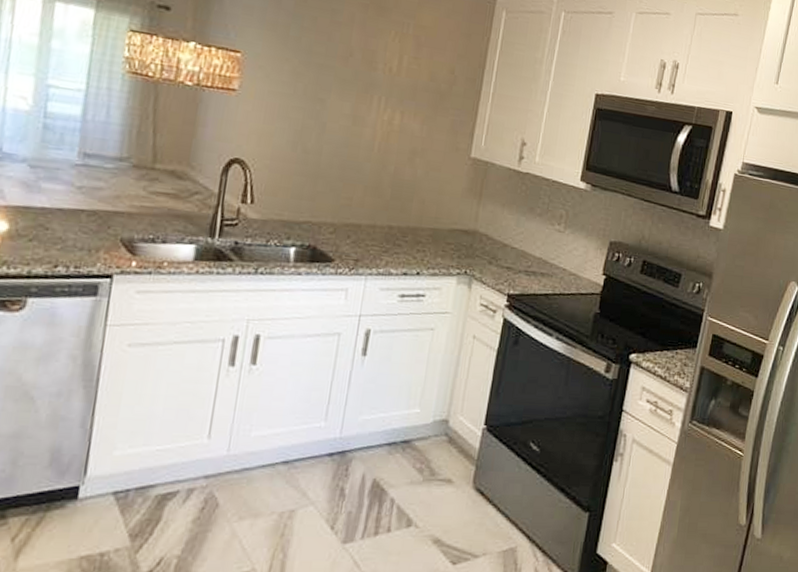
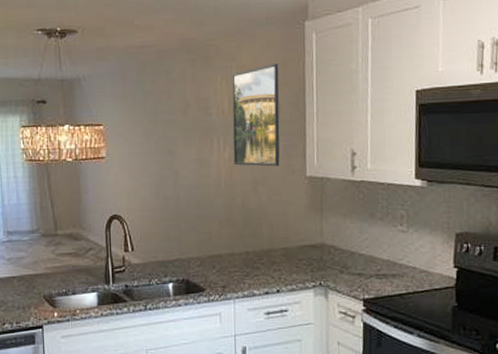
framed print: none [392,31,462,141] -> present [232,64,280,167]

